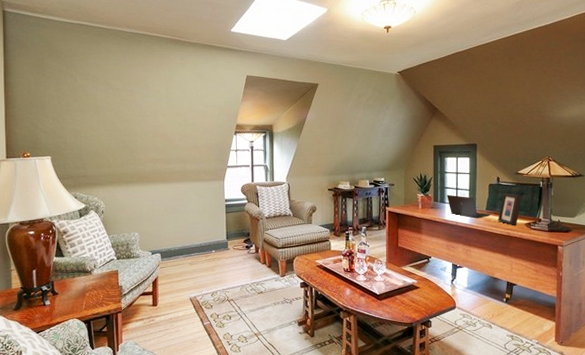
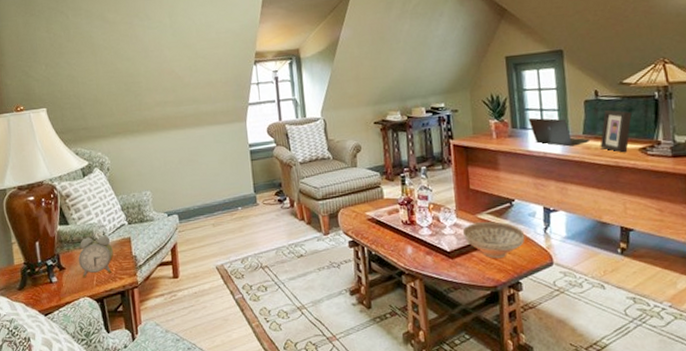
alarm clock: none [70,267,103,303] -> present [78,235,114,278]
decorative bowl: none [390,273,437,302] -> present [462,221,525,259]

